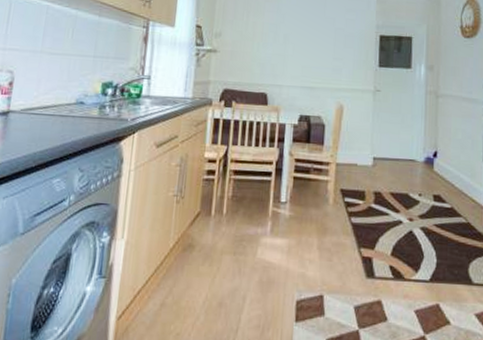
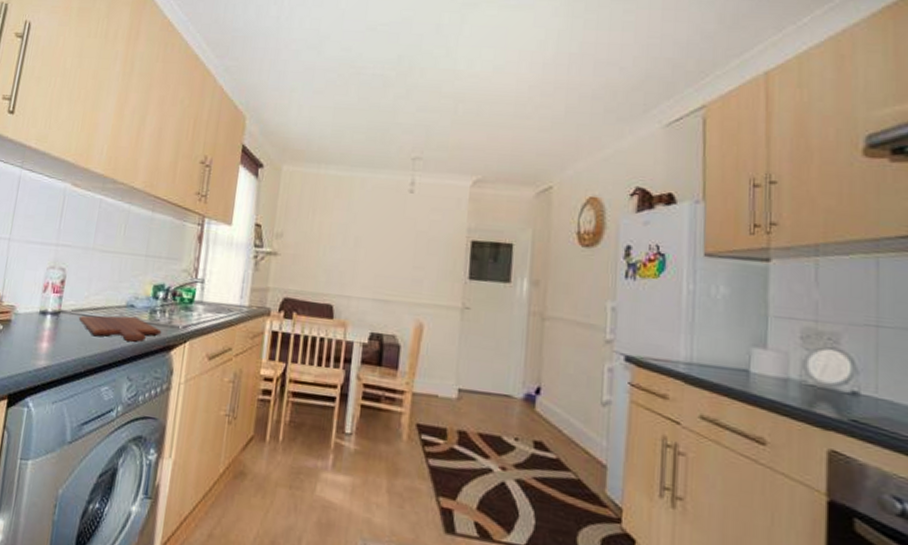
cutting board: none [28,112,111,136] -> present [78,315,162,342]

